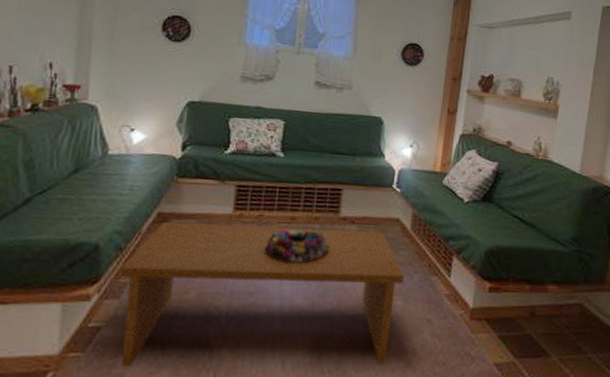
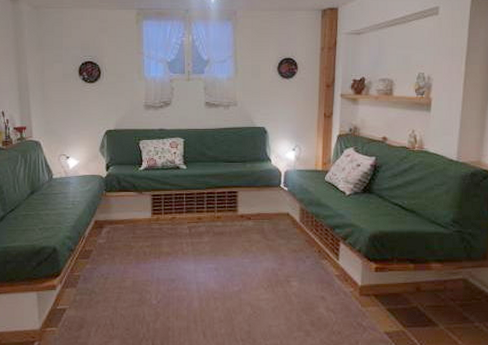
coffee table: present [120,221,404,366] -> none [74,225,298,337]
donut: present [264,229,331,263] -> none [179,227,233,254]

